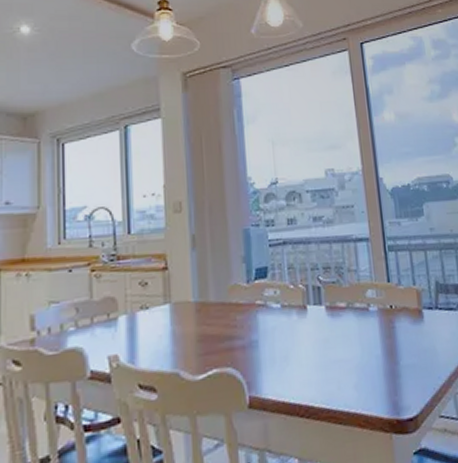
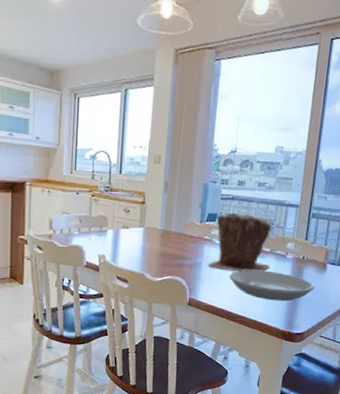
plant pot: none [268,261,351,344] -> present [208,212,272,272]
plate: none [300,333,415,377] -> present [229,269,315,302]

